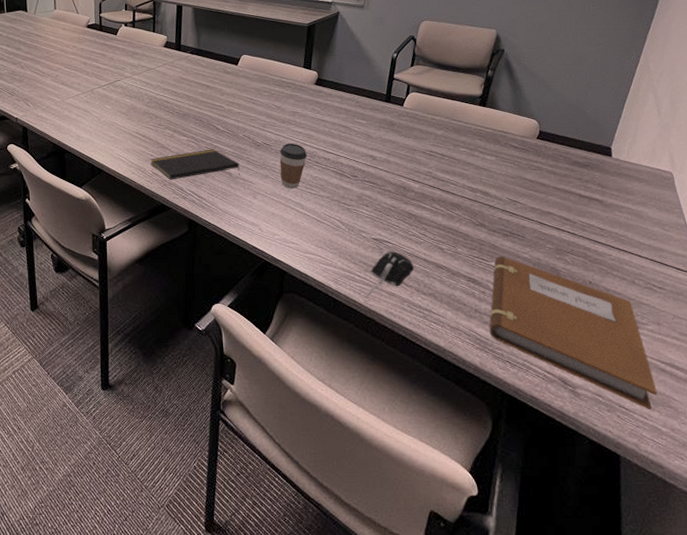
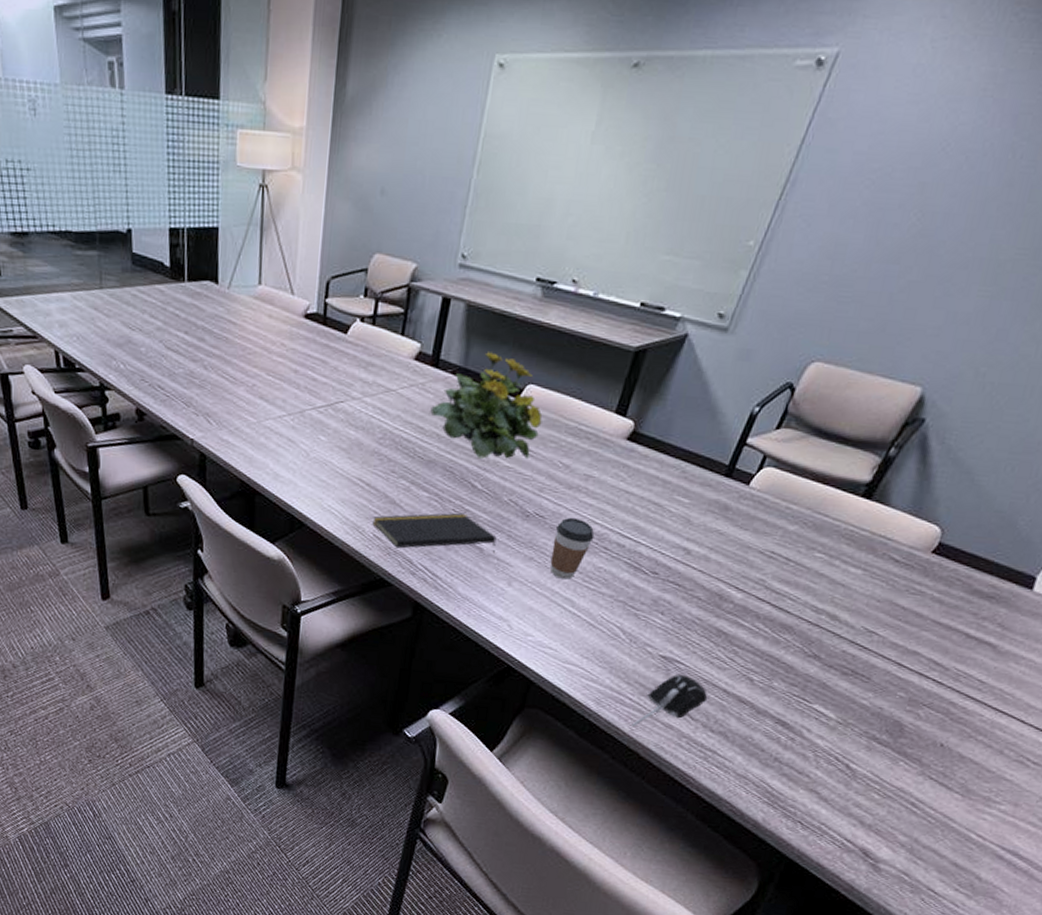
flowering plant: none [180,37,256,109] -> present [430,352,543,460]
notebook: present [489,256,658,409] -> none [785,698,989,897]

